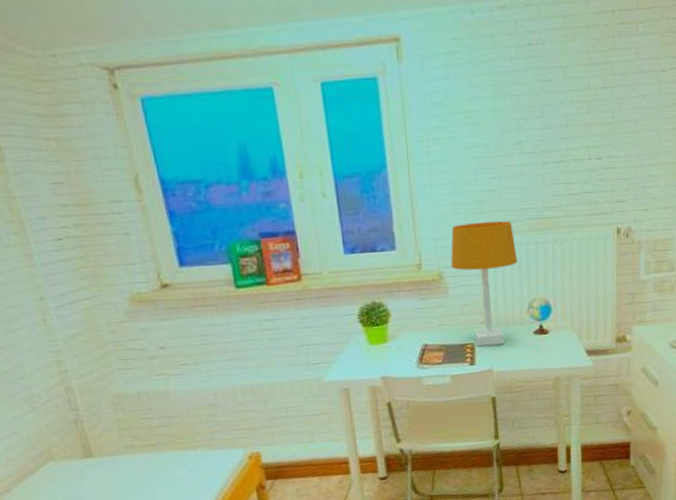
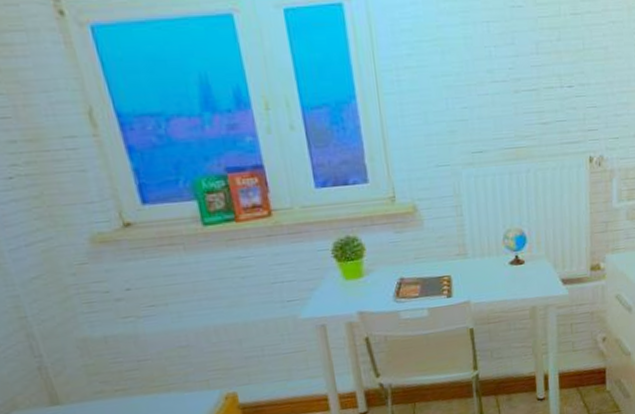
desk lamp: present [450,221,518,347] -> none [424,151,492,279]

